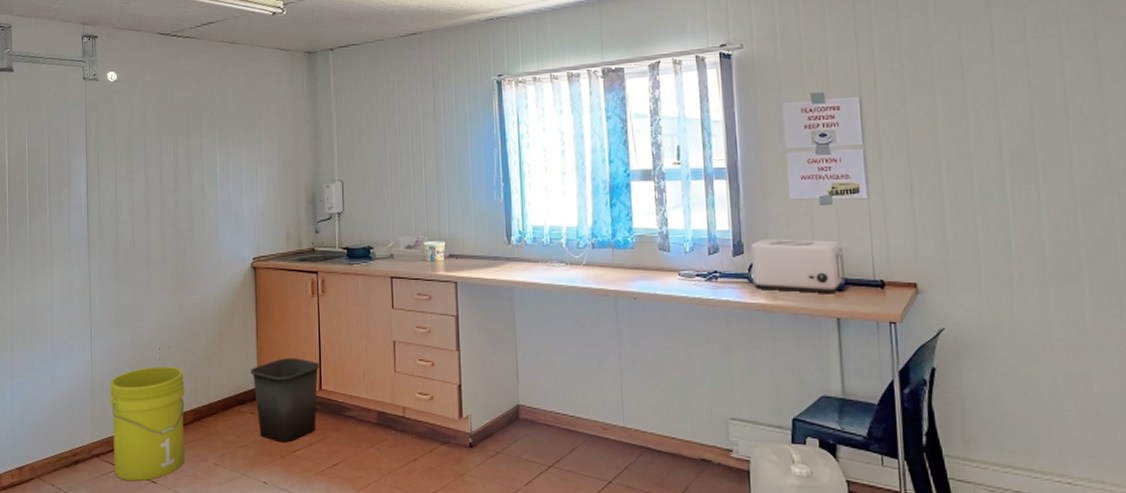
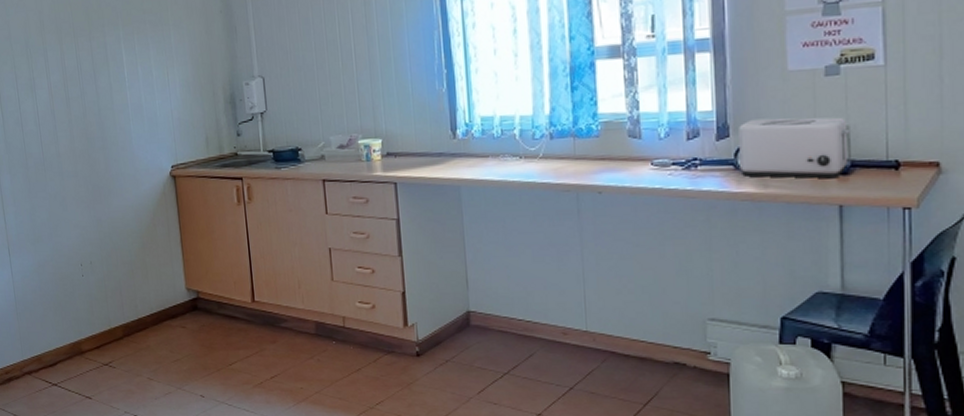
bucket: present [110,367,185,482] -> none [34,283,118,398]
waste bin: present [250,358,320,443] -> none [178,269,251,356]

